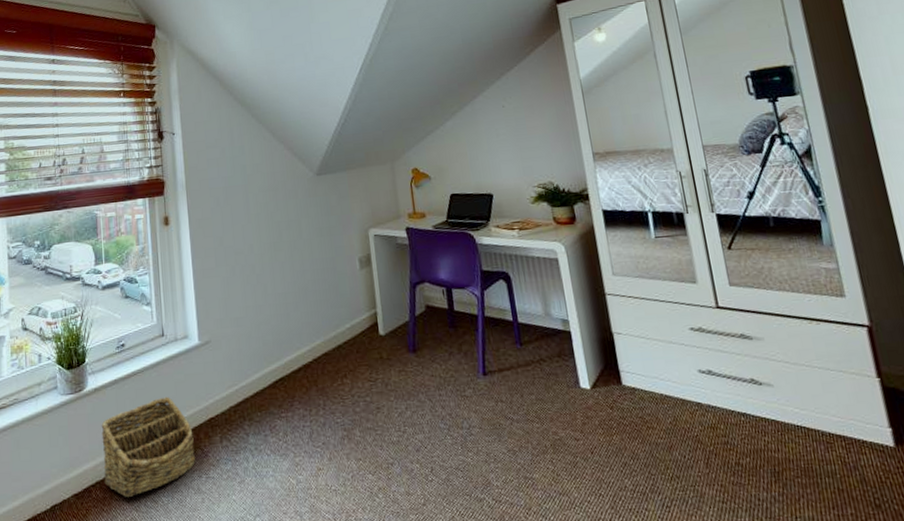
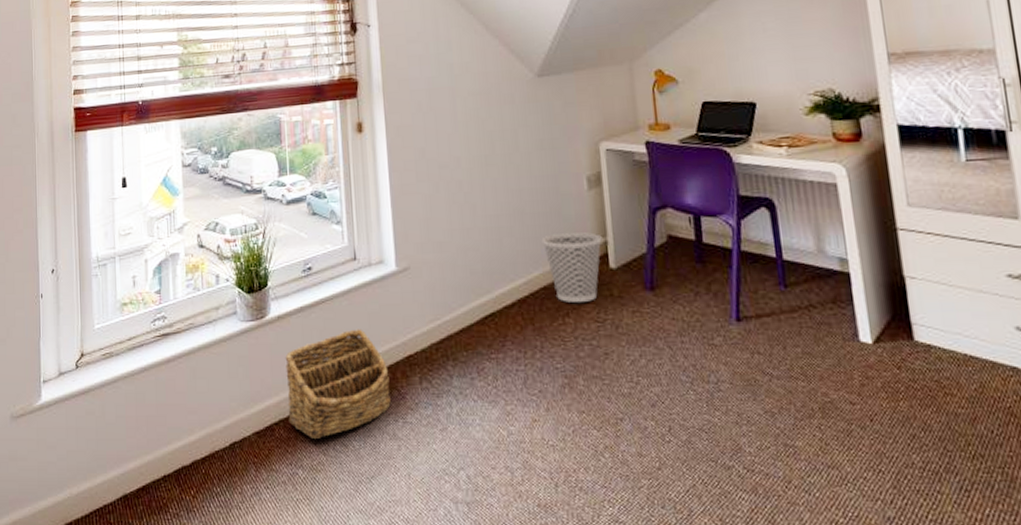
wastebasket: none [322,305,373,366] -> present [541,232,602,302]

